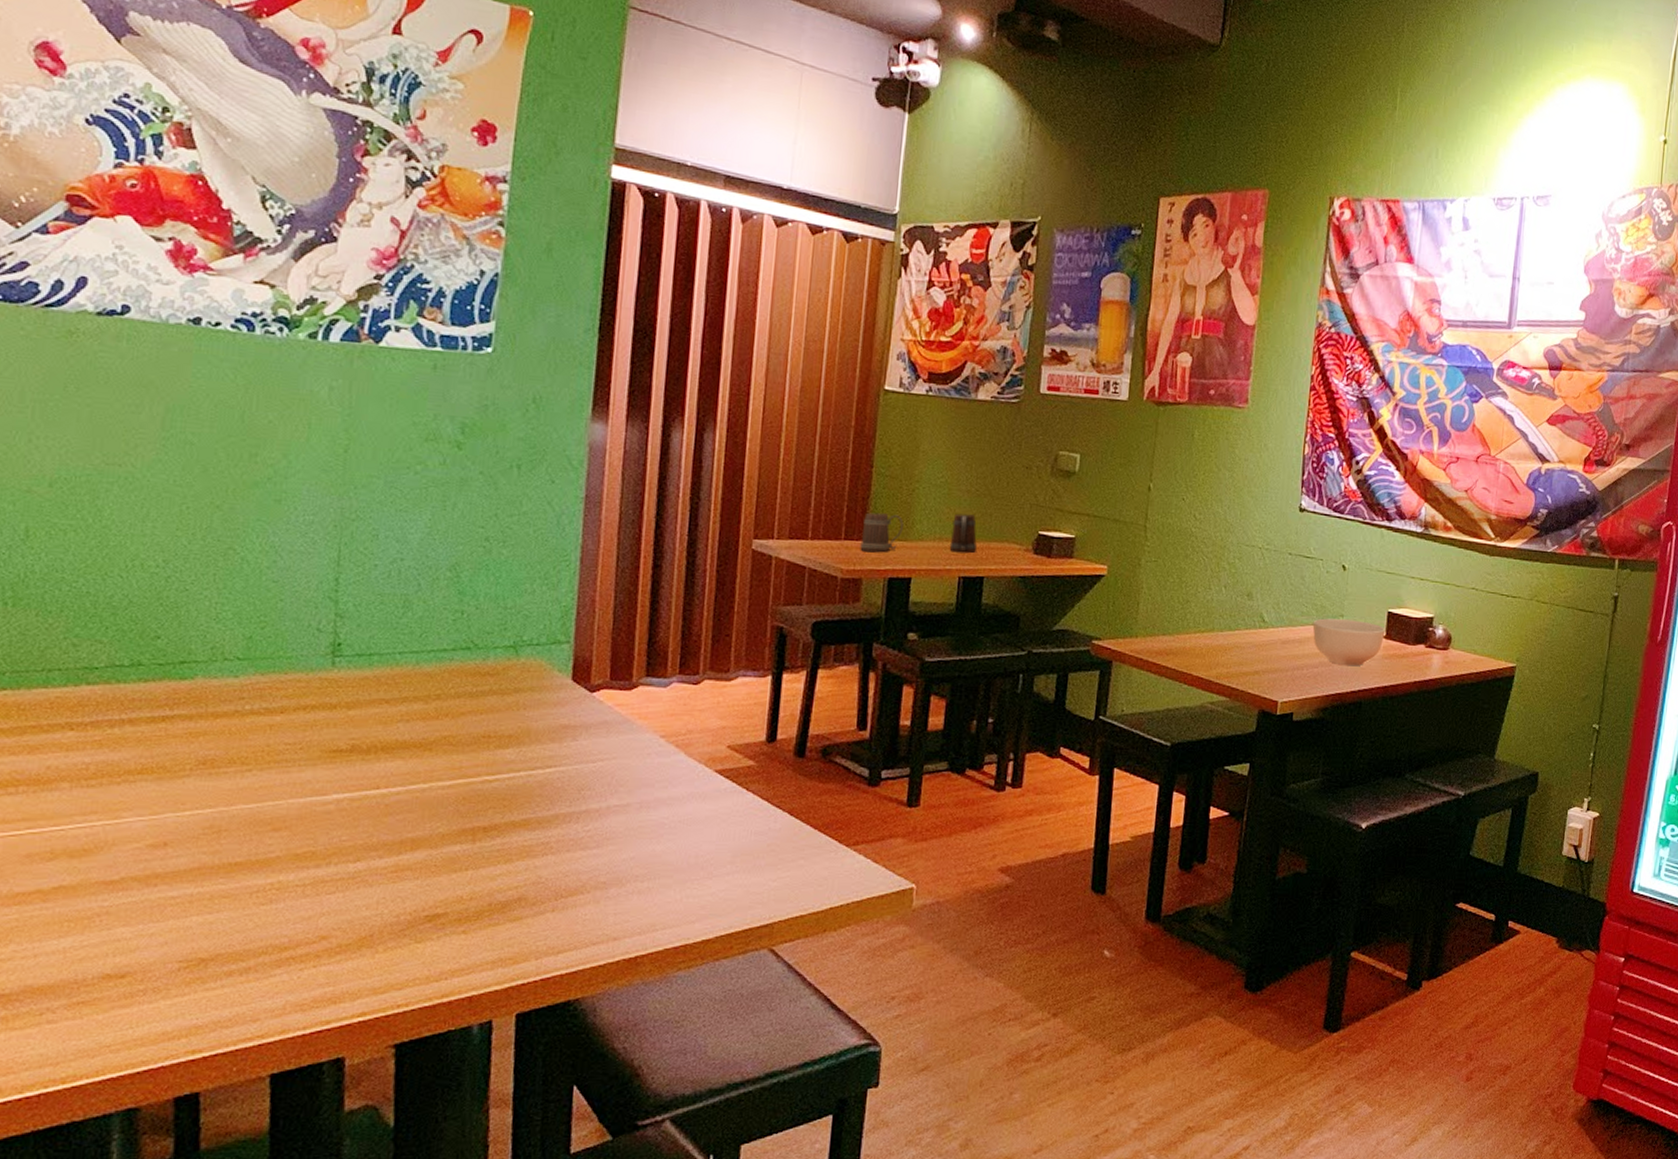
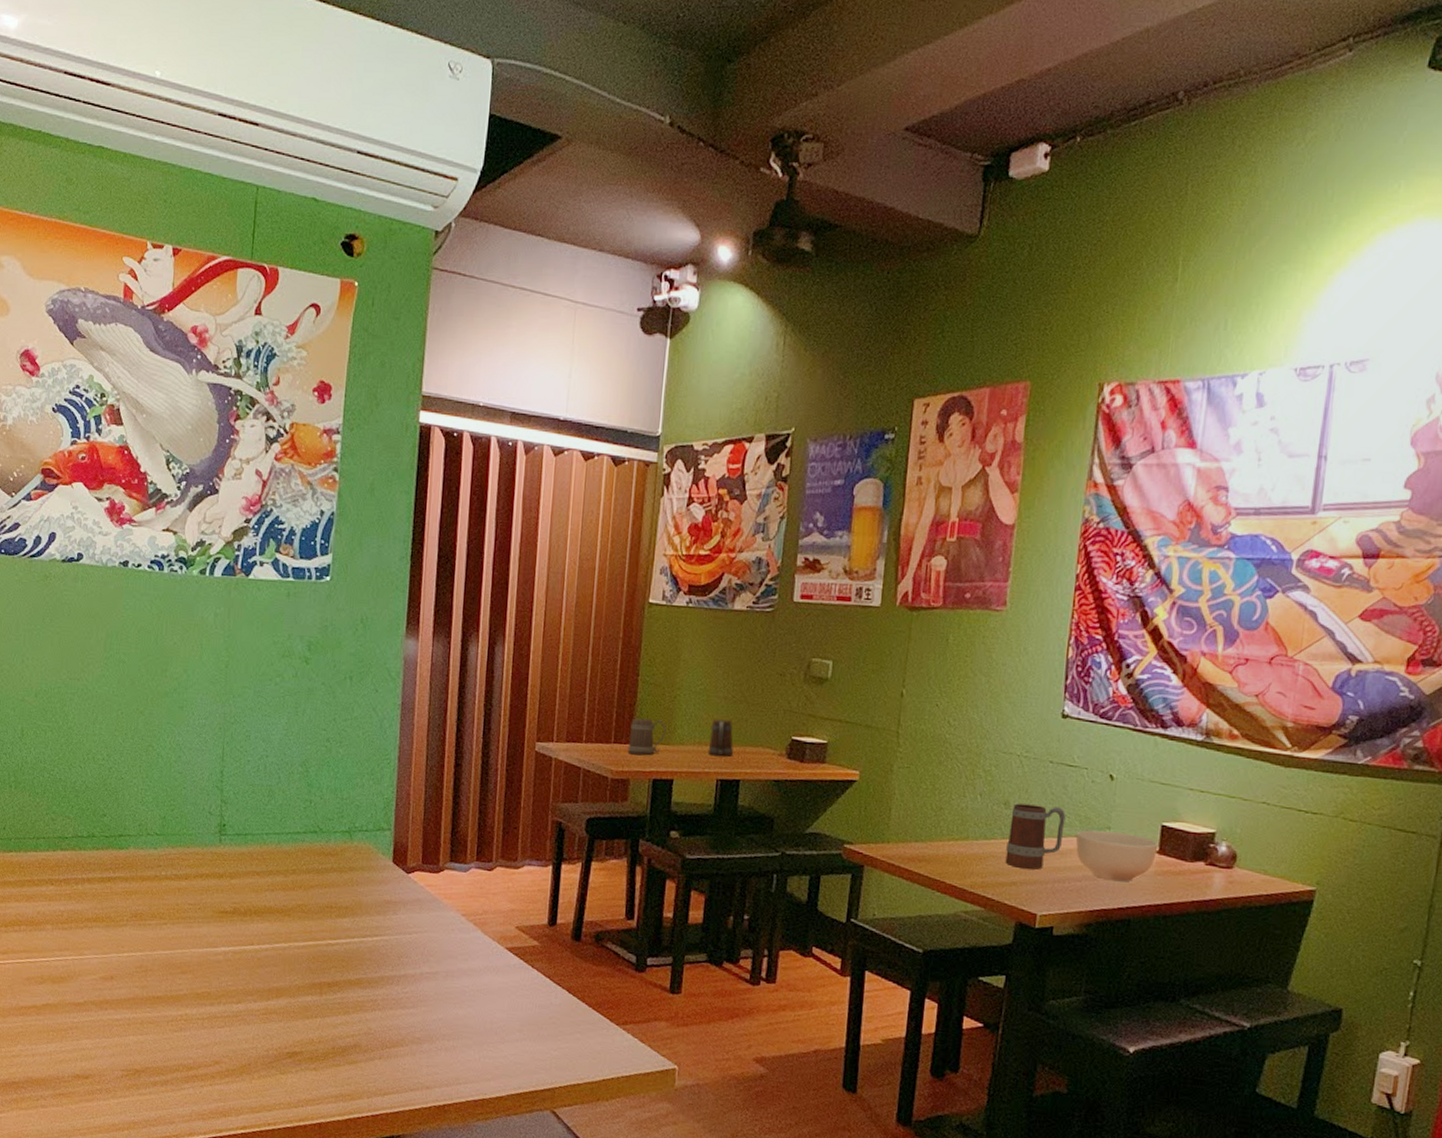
beer mug: none [1248,594,1304,658] -> present [1005,803,1066,870]

